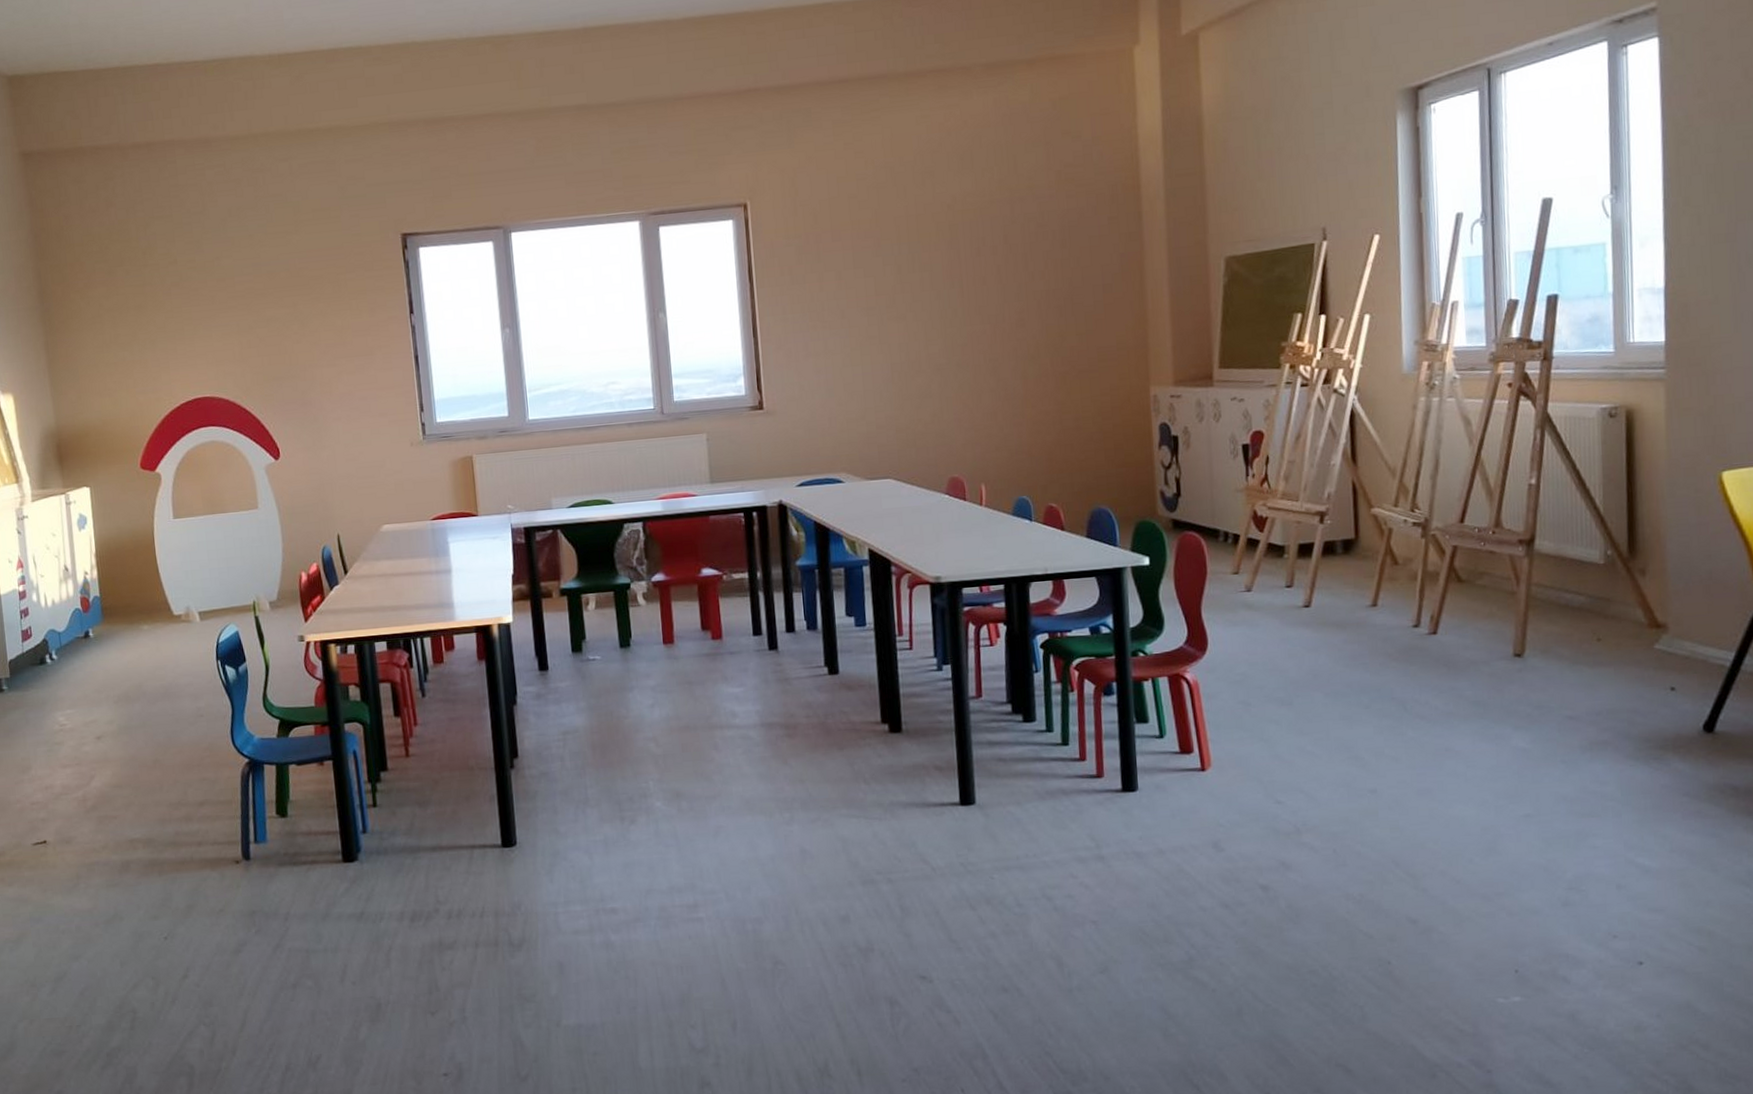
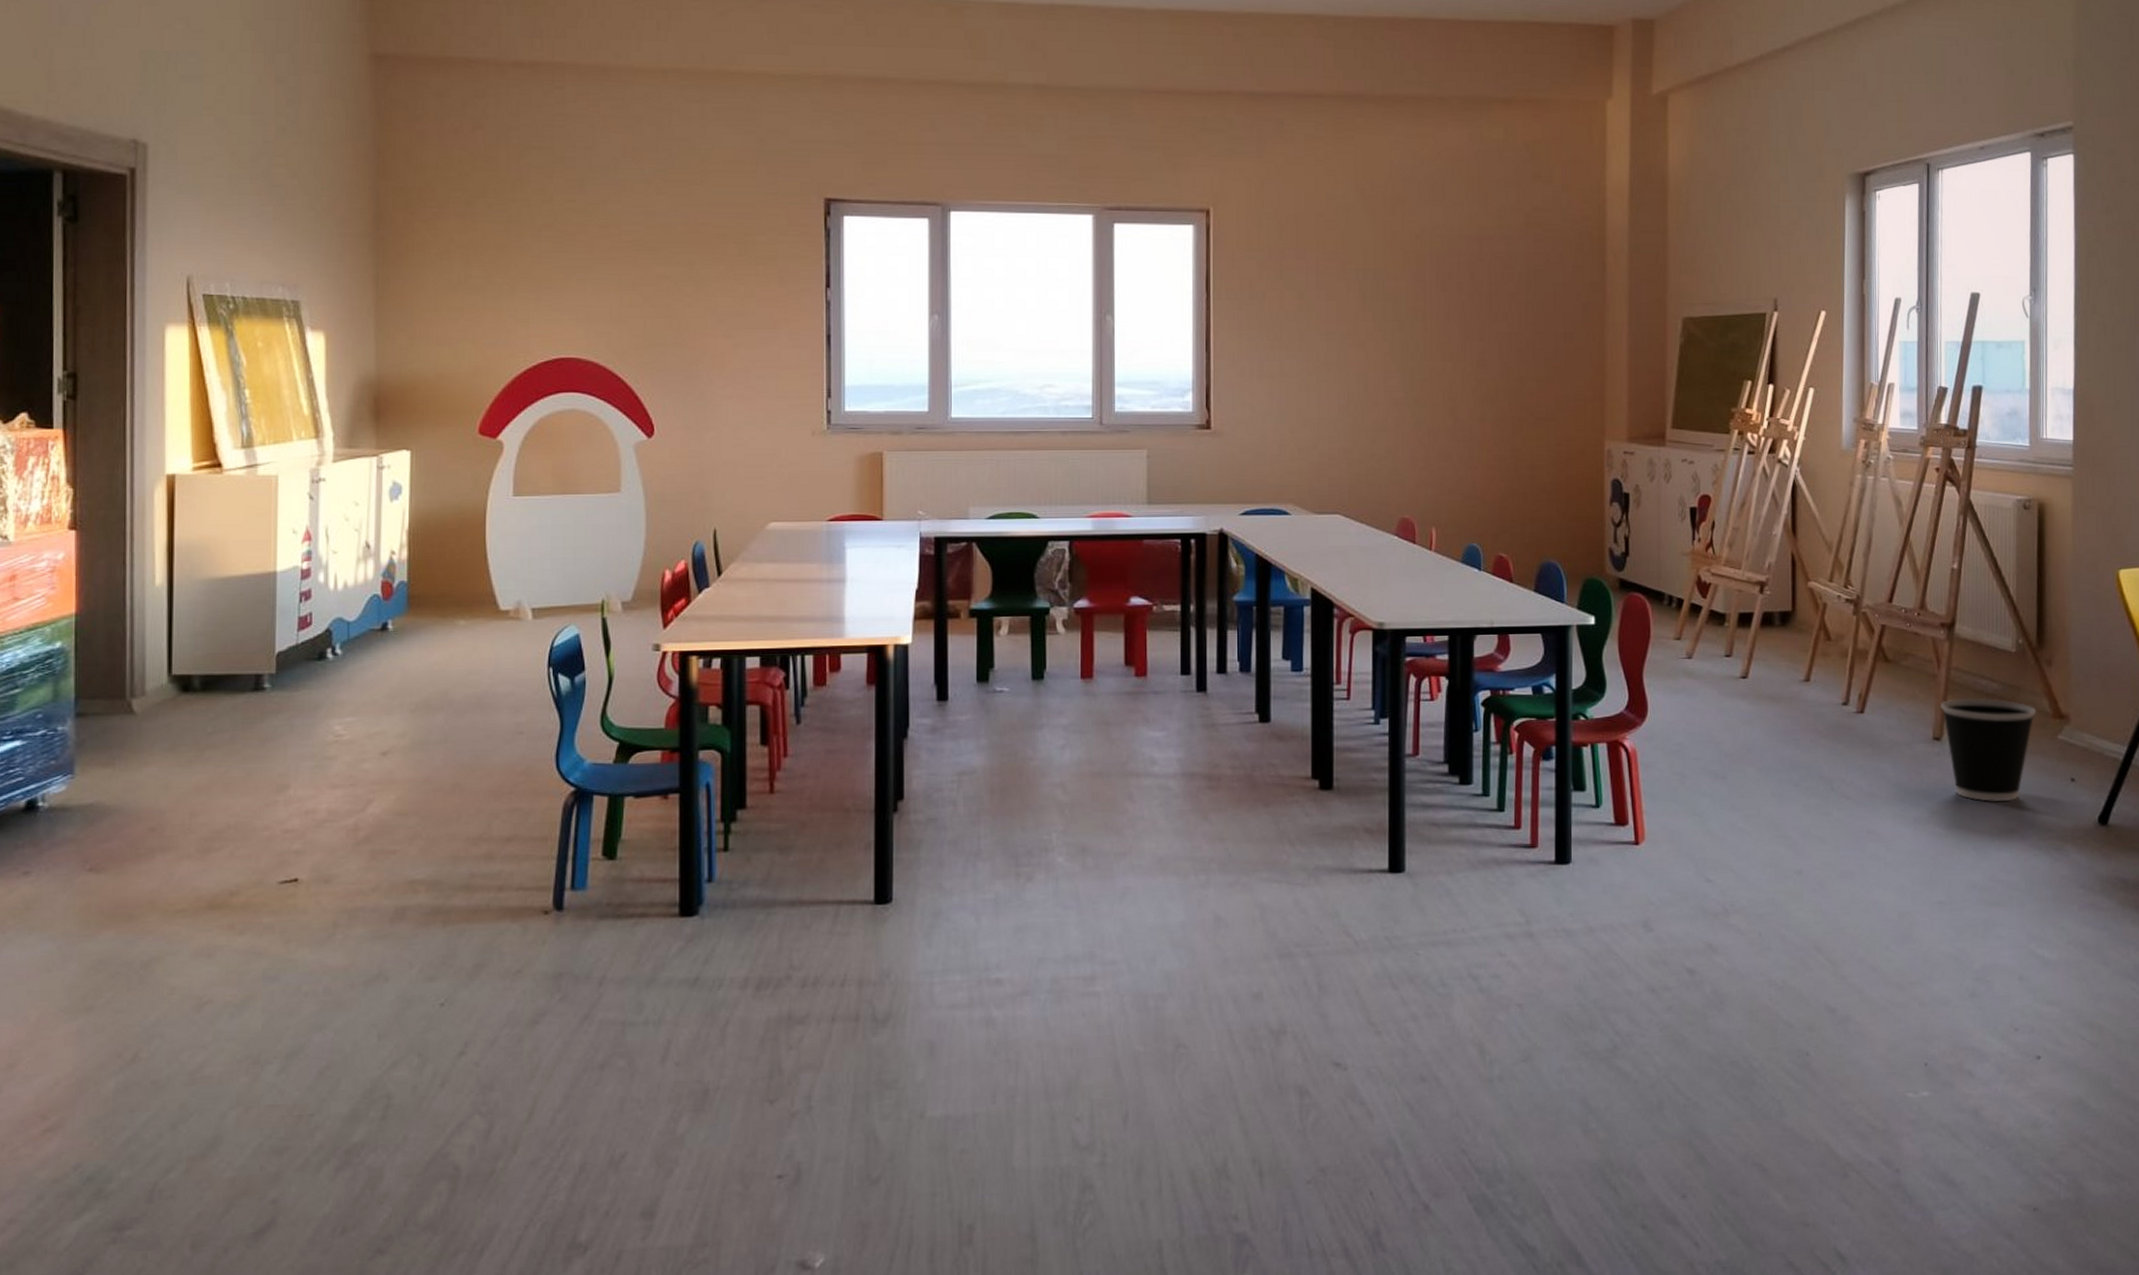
wastebasket: none [1521,612,1629,715] -> present [1941,699,2036,802]

